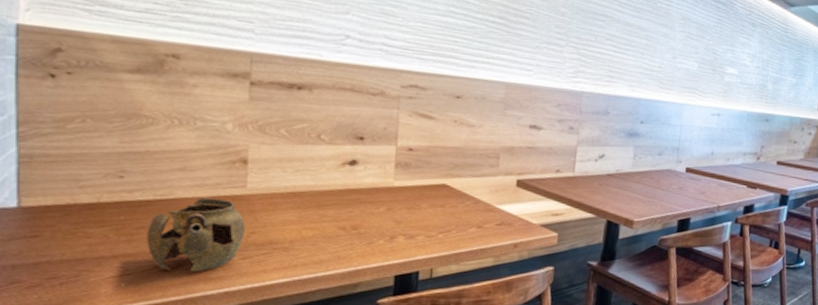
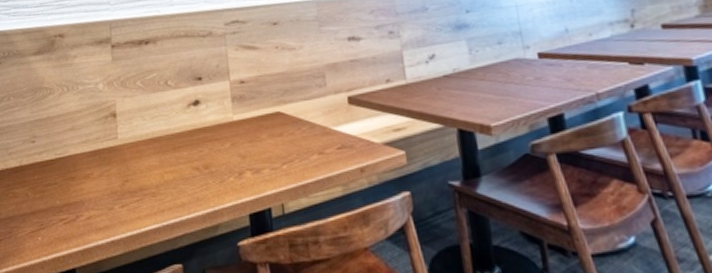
teapot: present [146,197,246,272] -> none [52,151,122,224]

